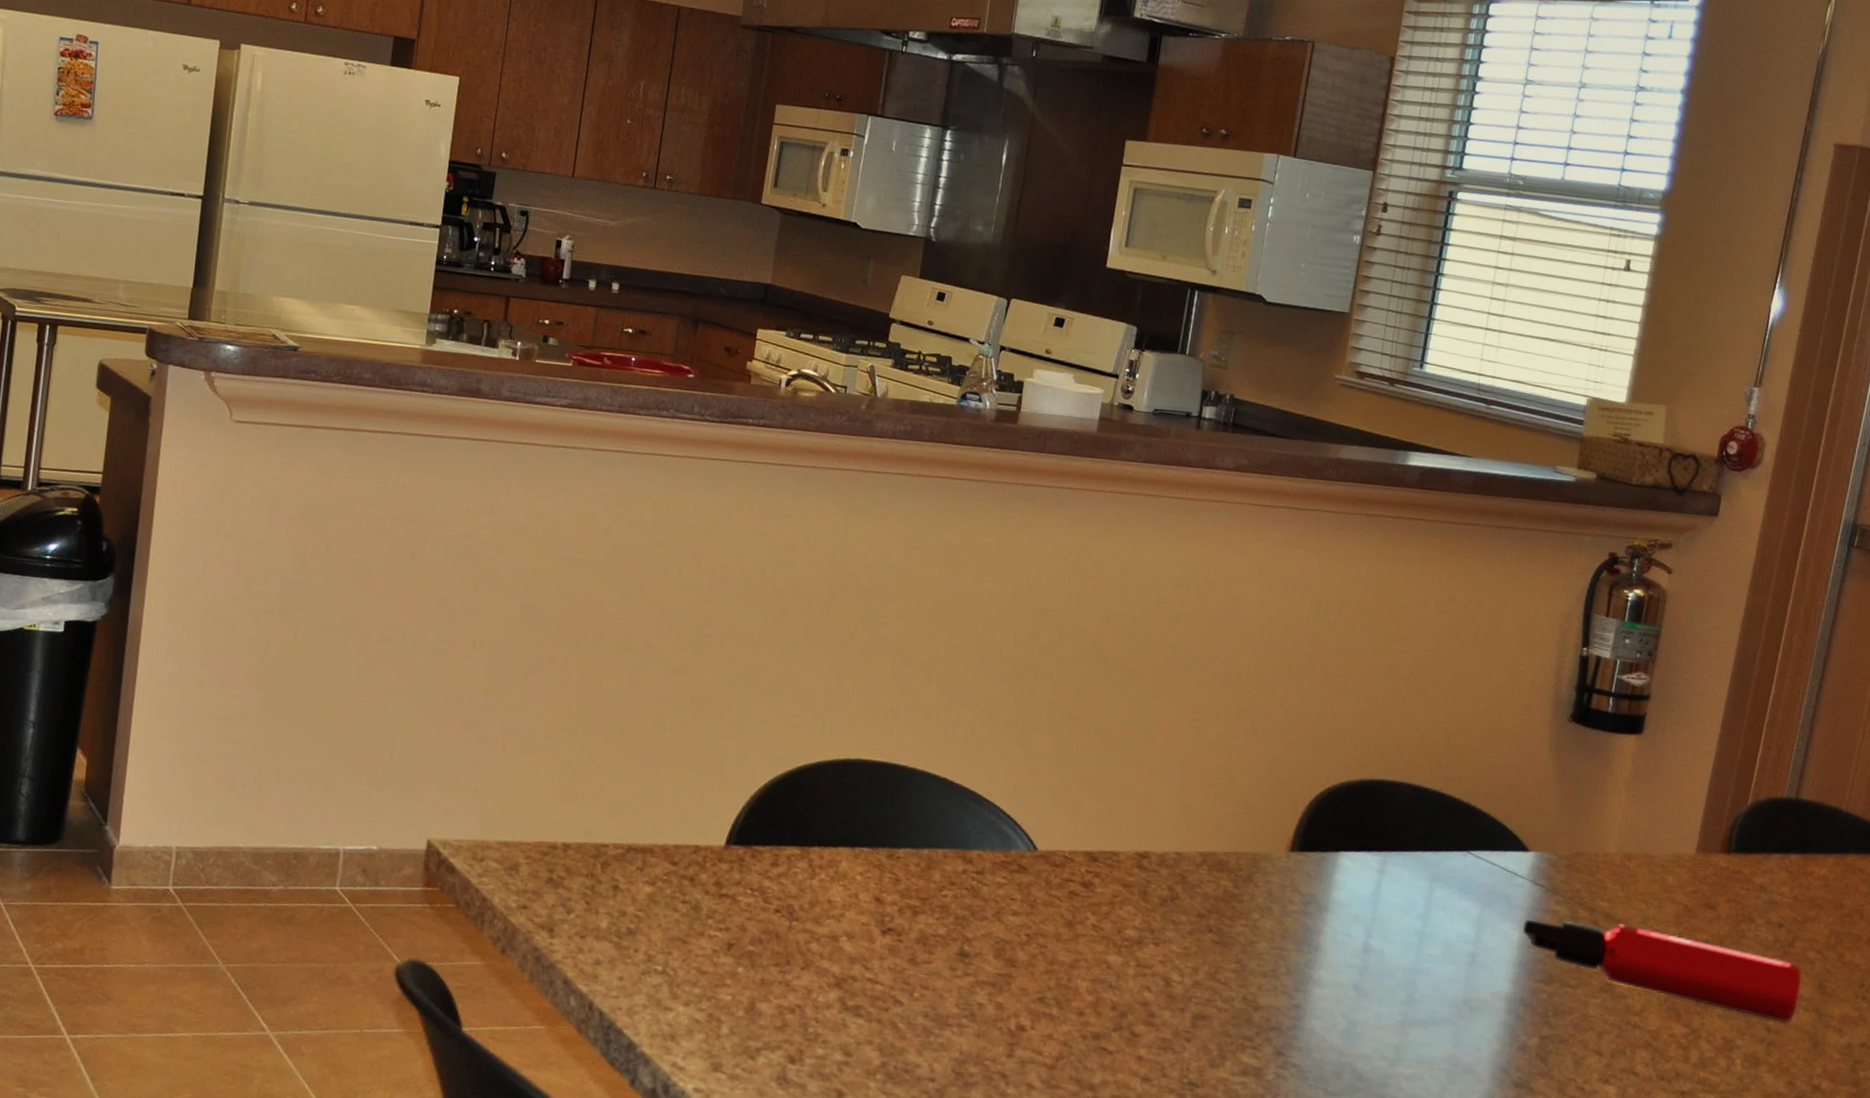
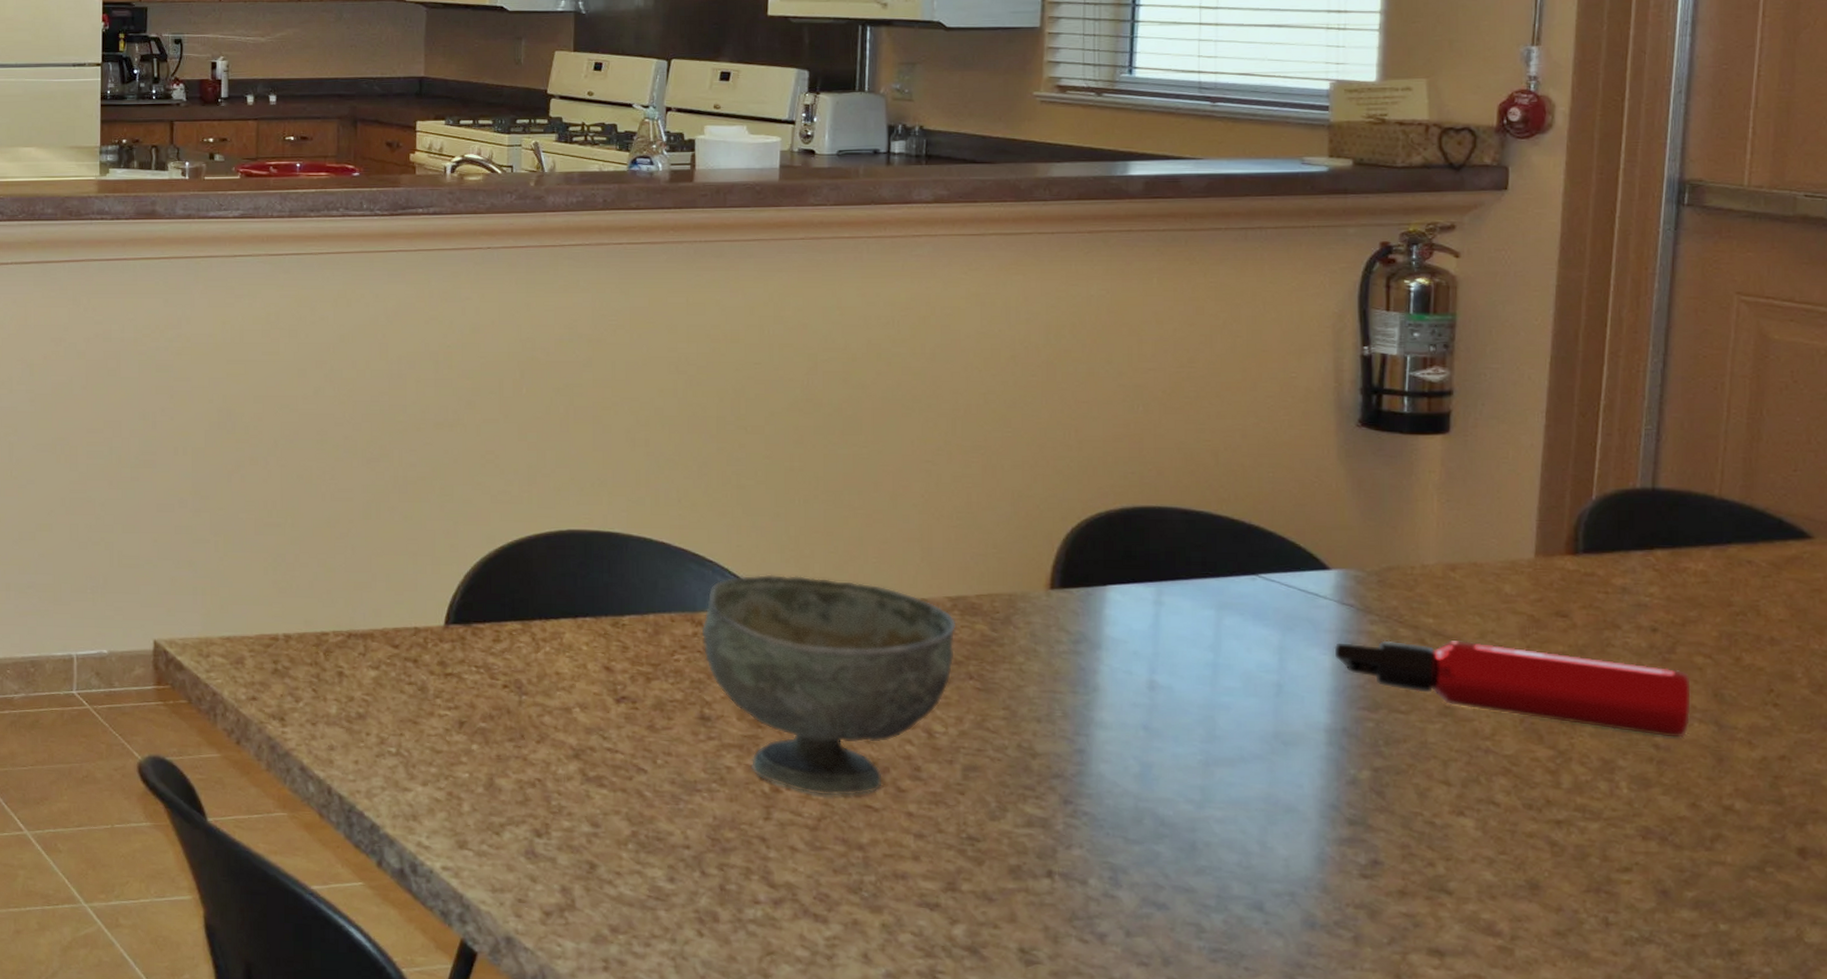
bowl: none [970,817,1204,1038] -> present [700,574,957,796]

